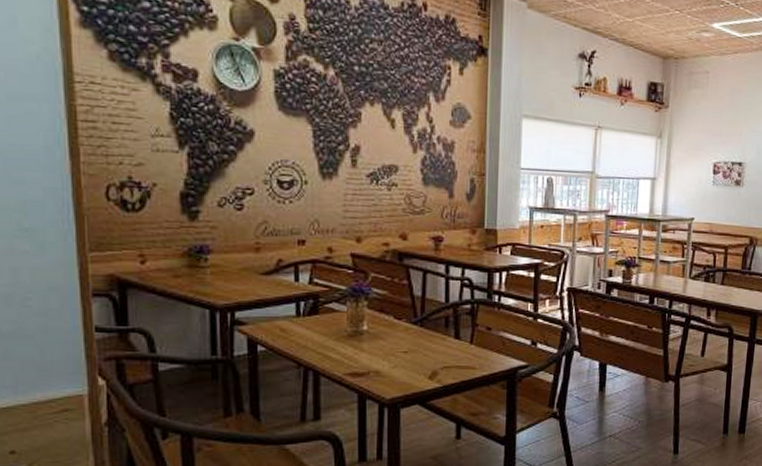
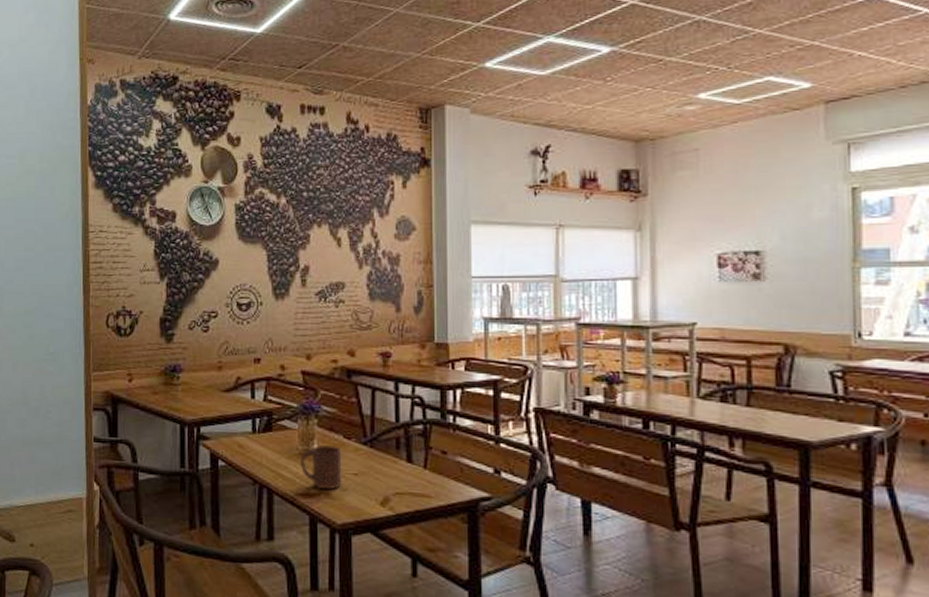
cup: none [350,326,392,369] -> present [301,445,342,490]

